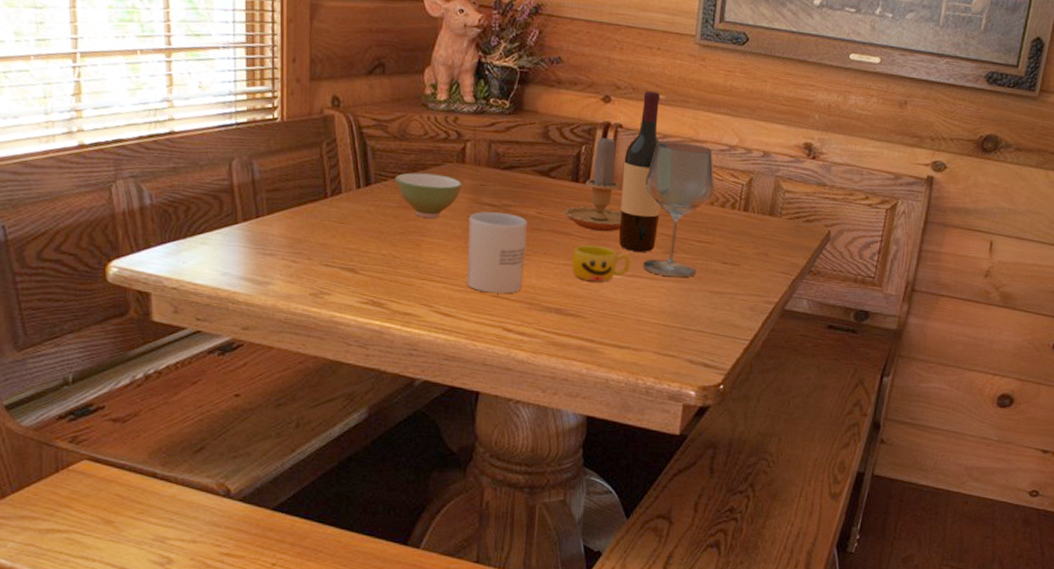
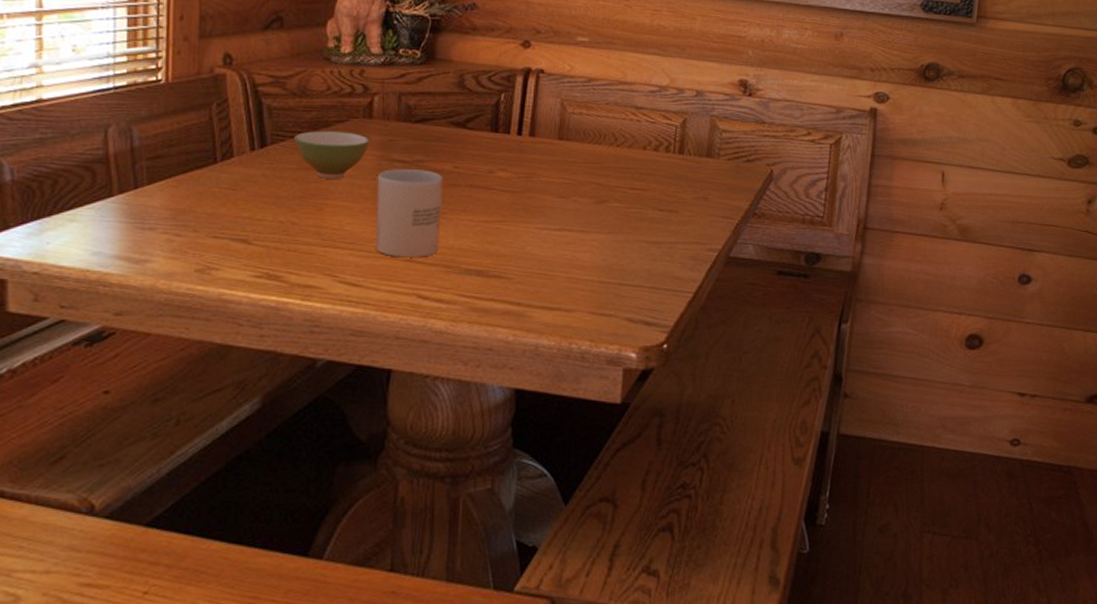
candle: present [564,133,622,232] -> none [483,79,547,184]
cup: present [571,244,630,282] -> none [492,198,558,239]
wine bottle: present [618,90,662,252] -> none [544,33,590,203]
wine glass: present [643,141,715,278] -> none [570,85,646,229]

